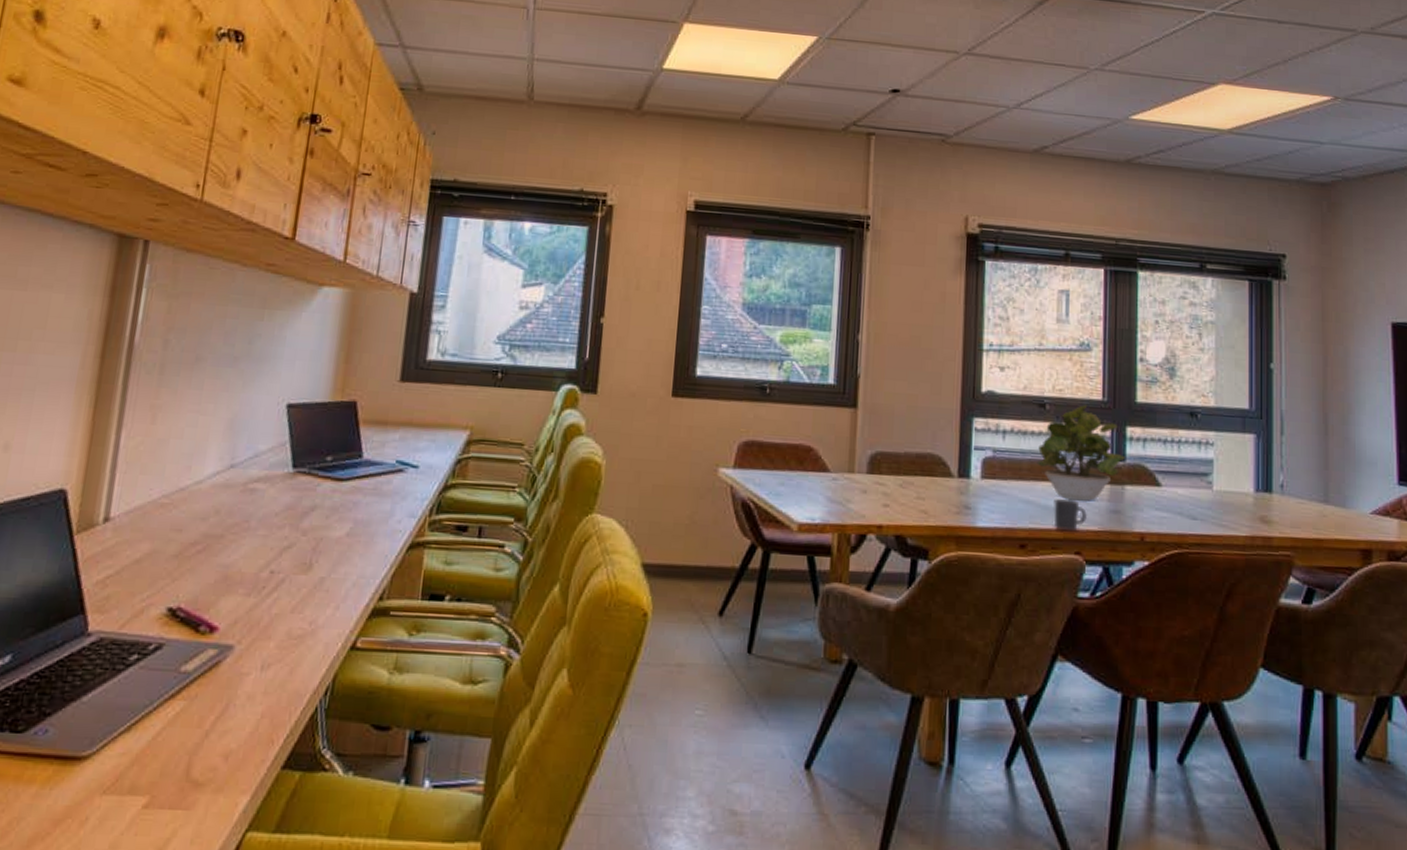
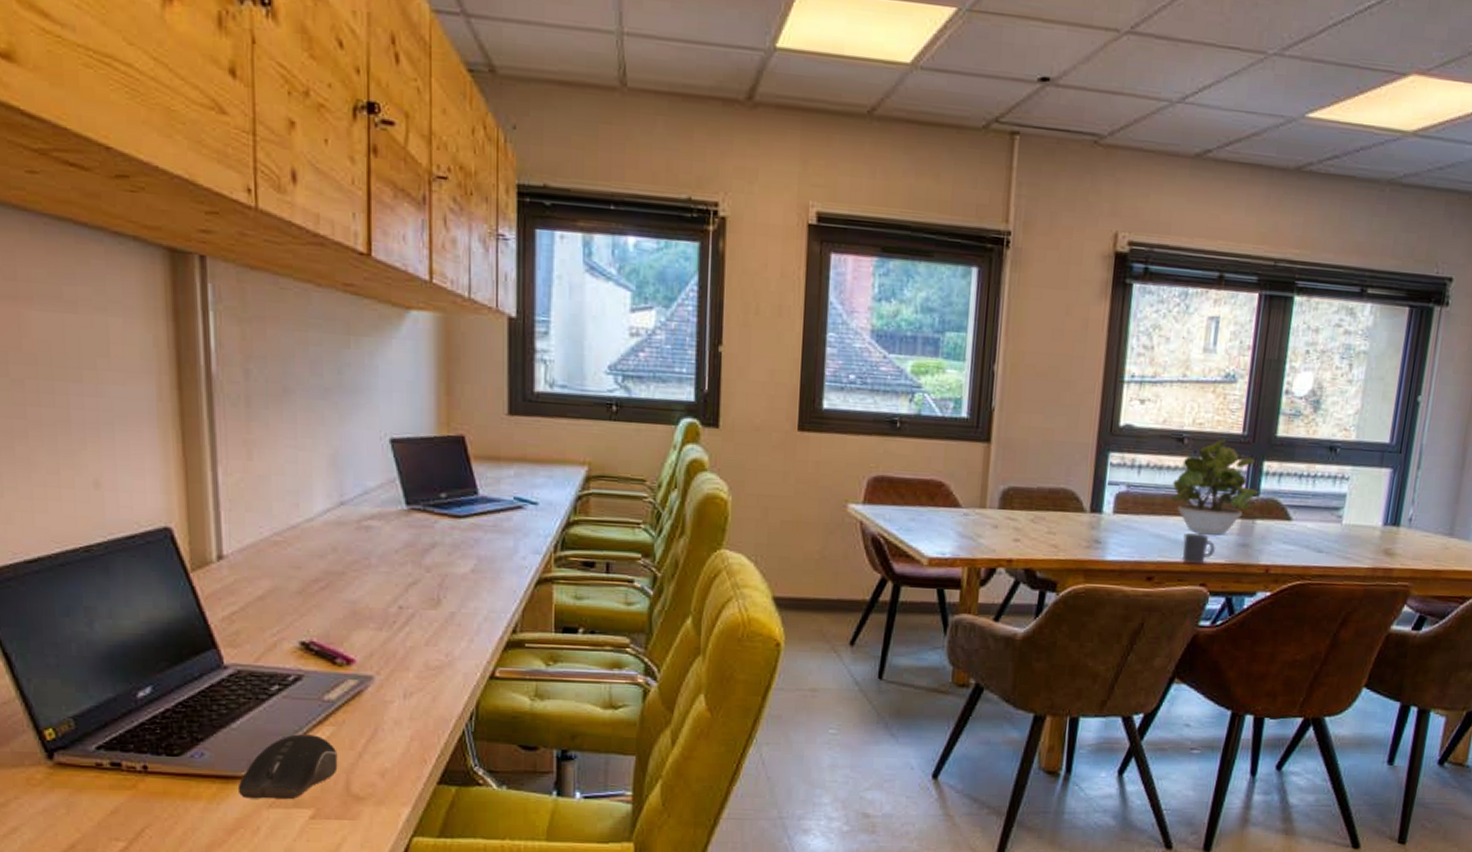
computer mouse: none [74,709,184,785] -> present [237,734,338,800]

